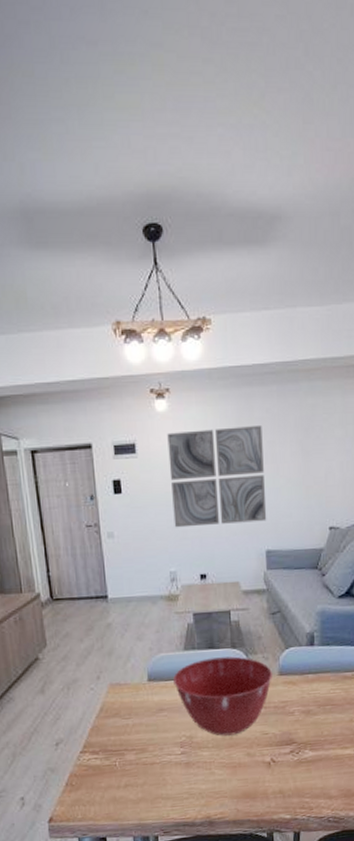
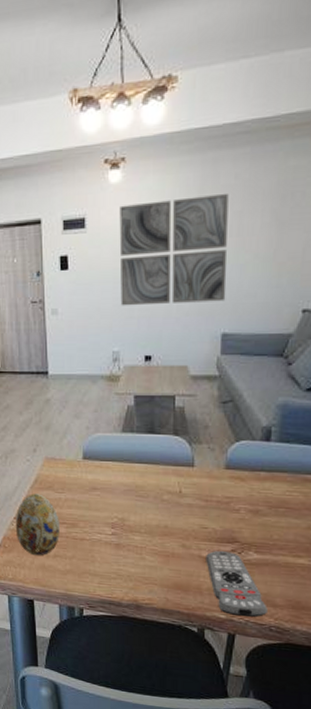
decorative egg: none [81,722,130,790] -> present [15,493,60,556]
mixing bowl: present [173,656,272,736] -> none [109,443,218,524]
remote control: none [269,753,325,814] -> present [206,550,268,617]

